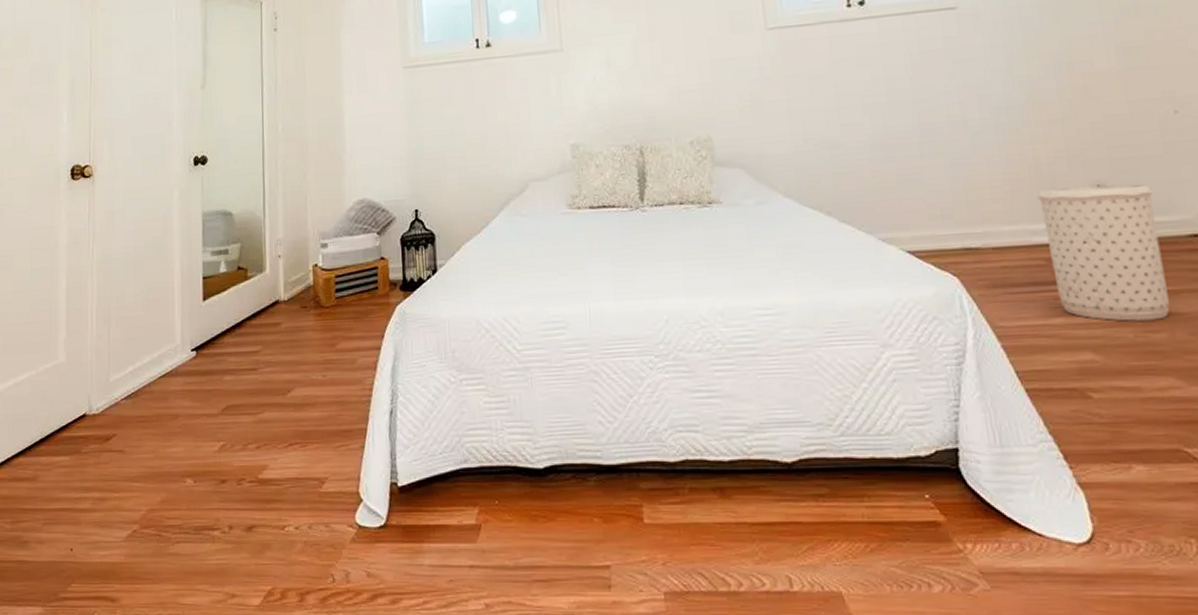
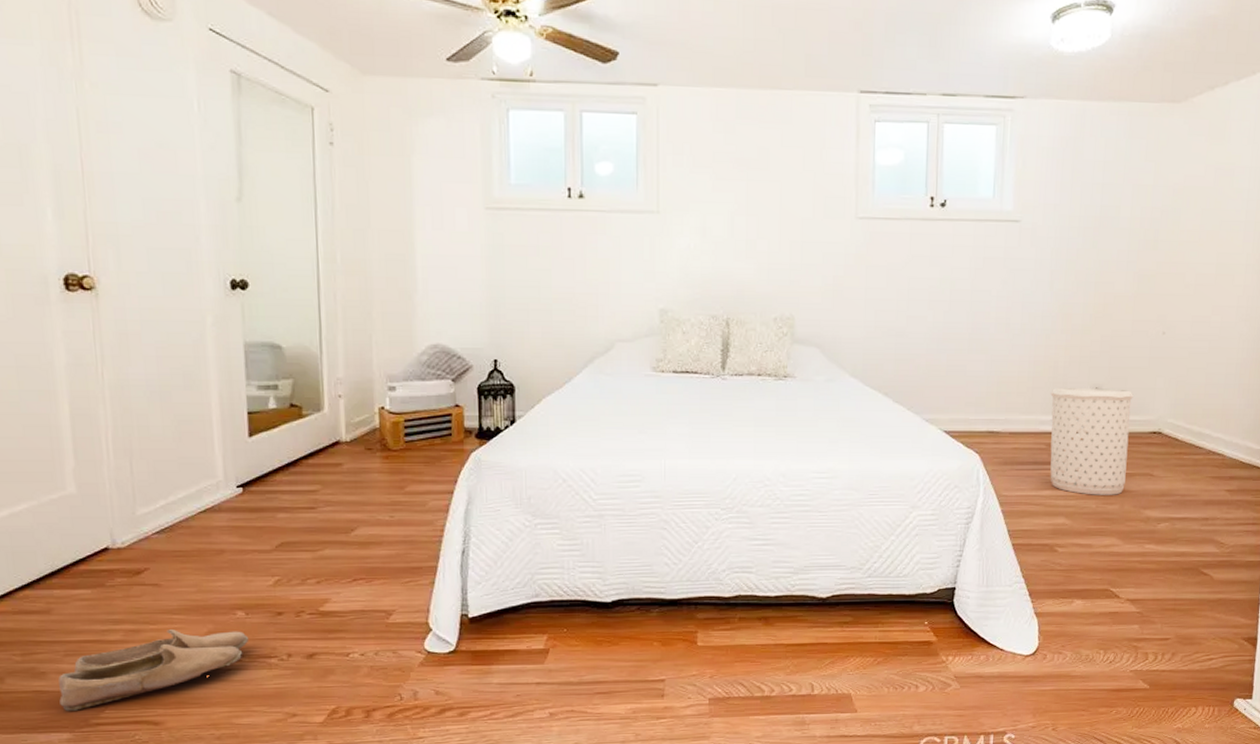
shoe: none [36,498,196,583] -> present [58,629,250,711]

